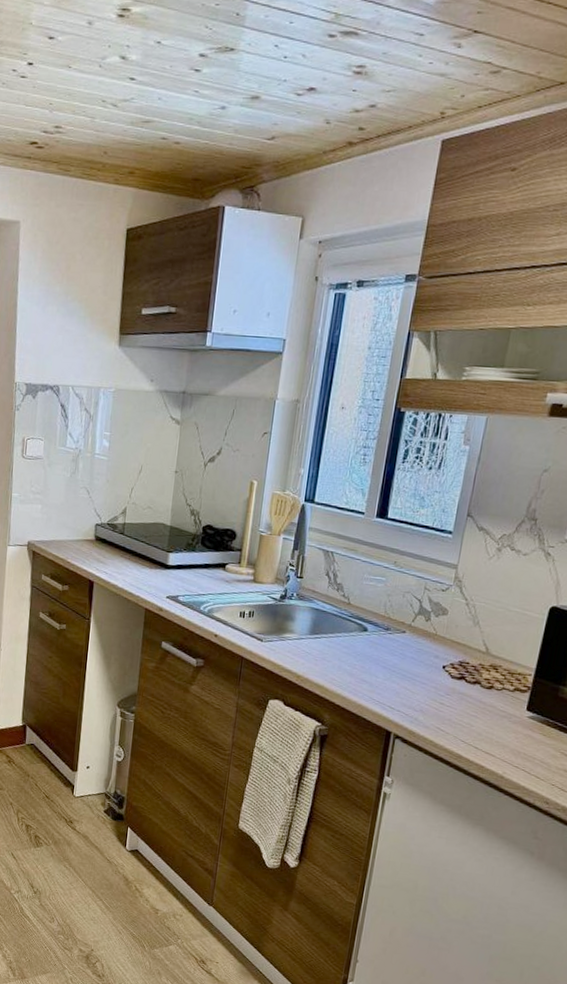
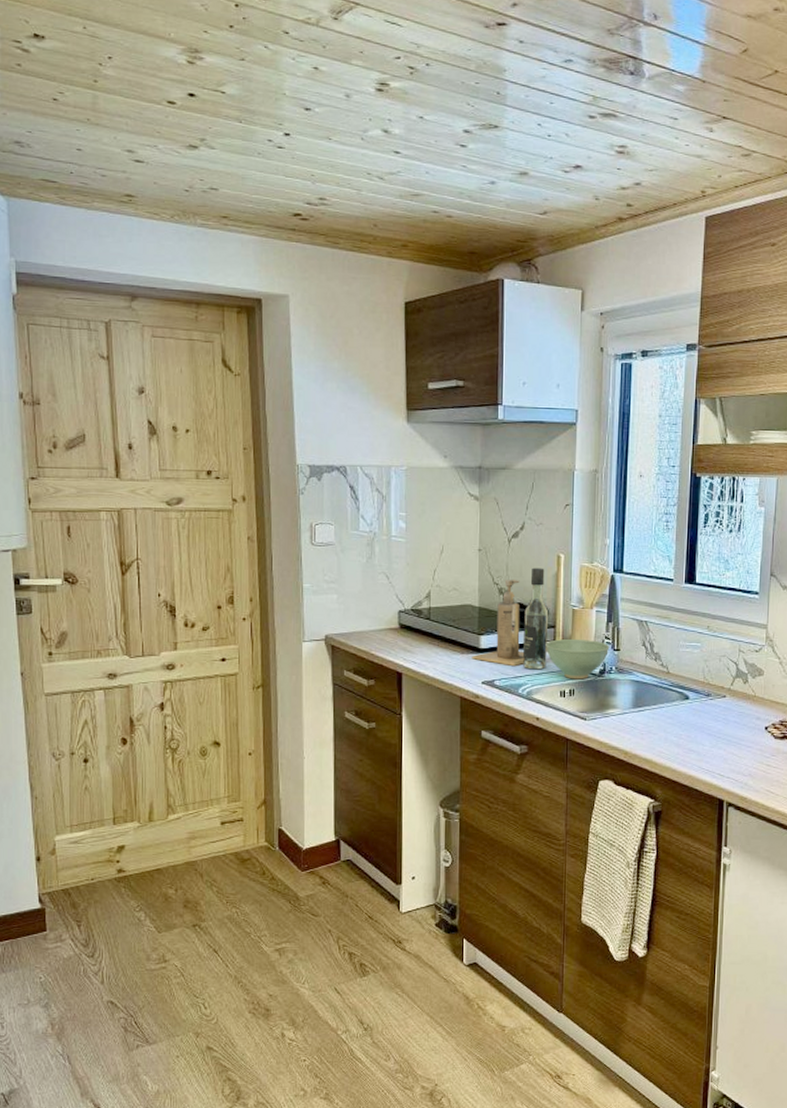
soap dispenser: none [159,501,212,584] -> present [471,579,525,666]
bottle: none [207,492,237,590] -> present [523,567,549,670]
bowl: none [230,562,293,603] -> present [546,639,610,680]

